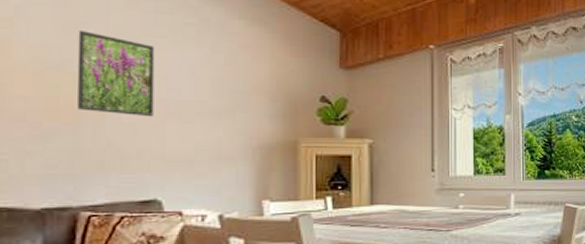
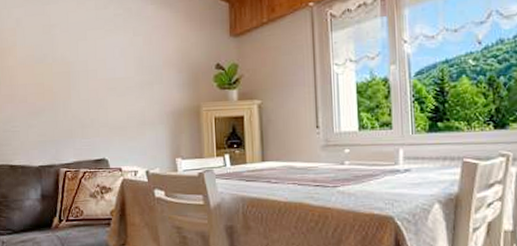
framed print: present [77,31,155,117] -> none [51,31,99,94]

